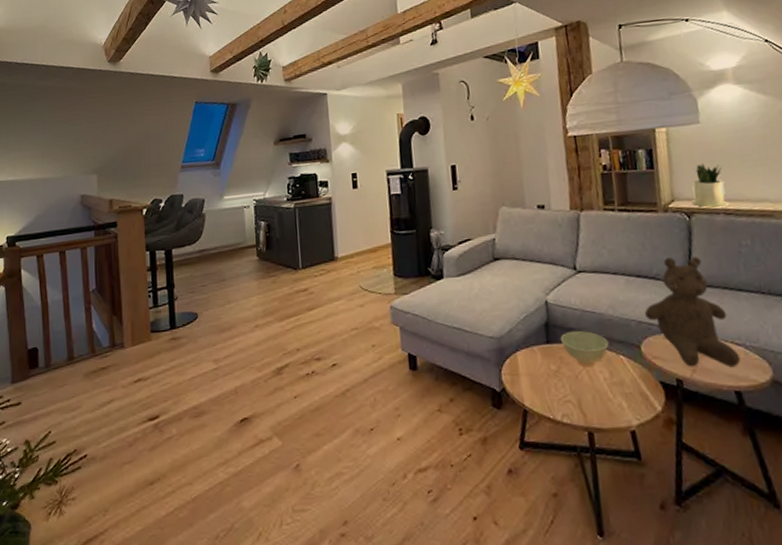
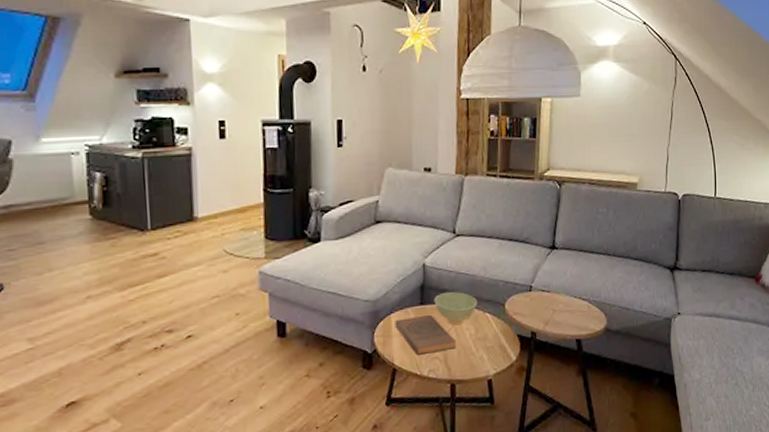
book: none [521,355,590,397] -> present [395,315,457,355]
teddy bear: present [644,256,741,367] -> none [511,222,584,321]
planter: present [691,163,728,208] -> none [564,135,593,177]

